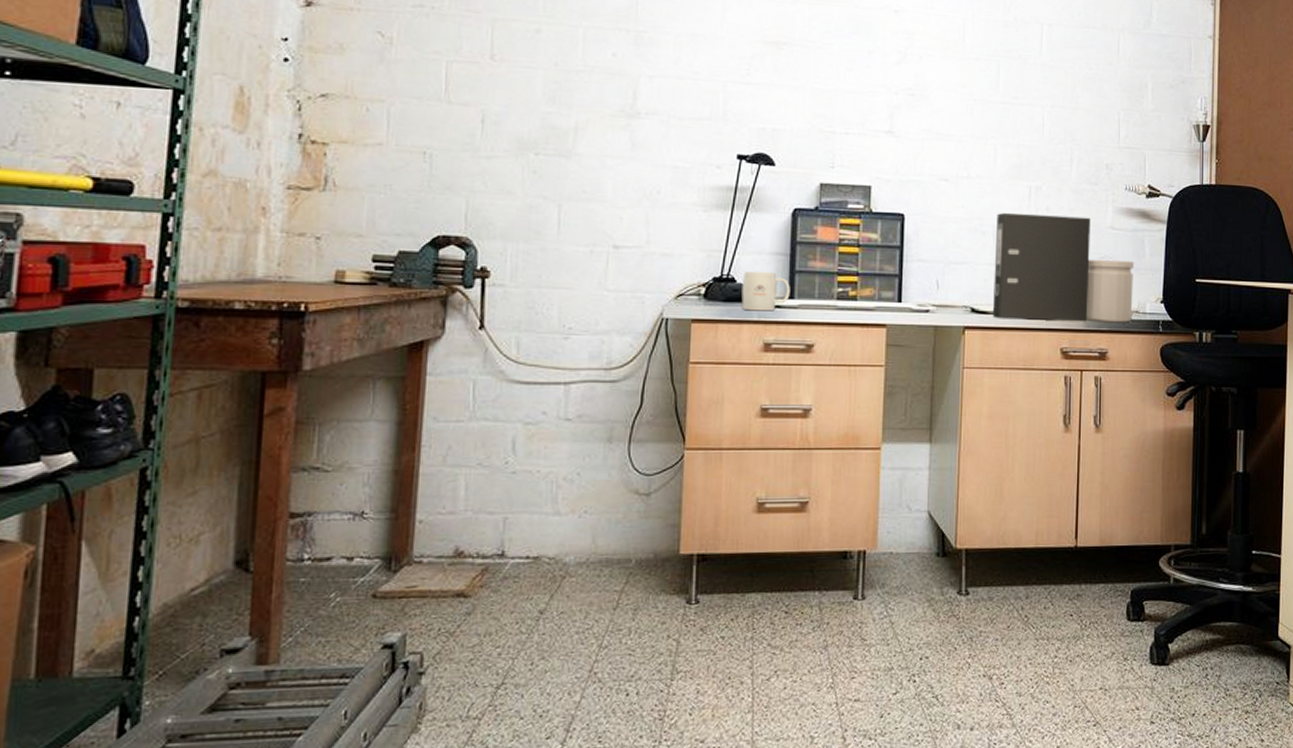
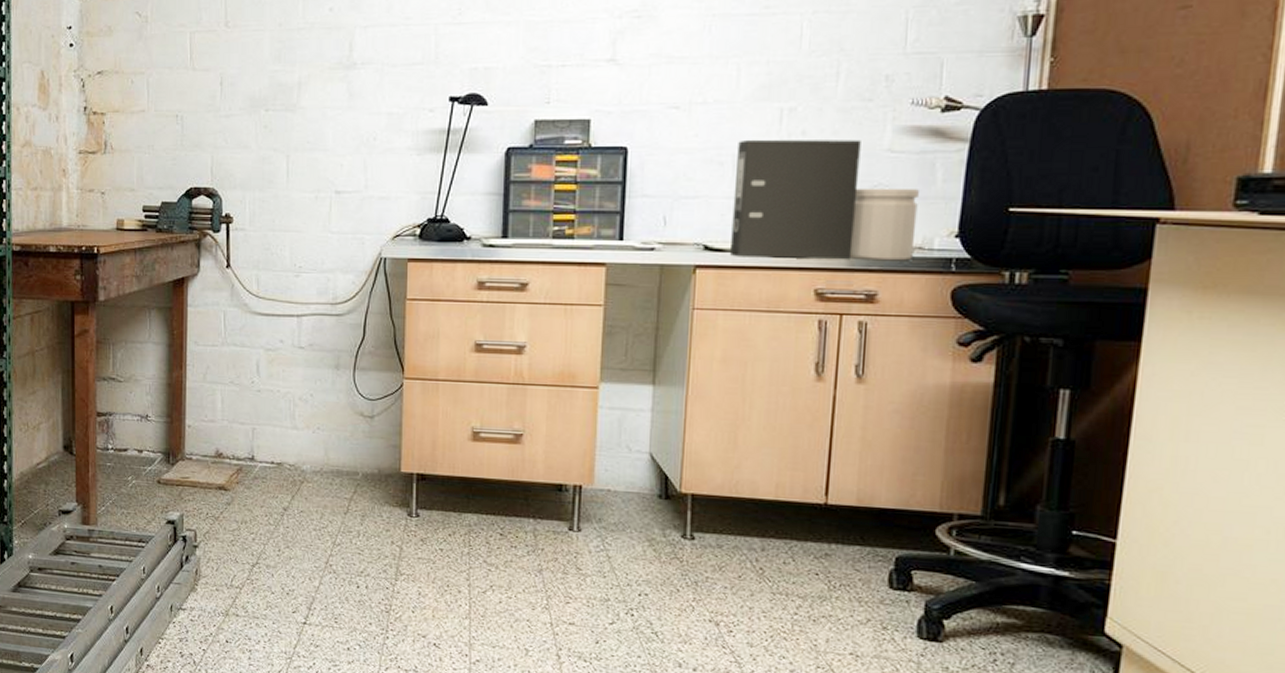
mug: present [741,270,790,311] -> none [455,211,504,251]

